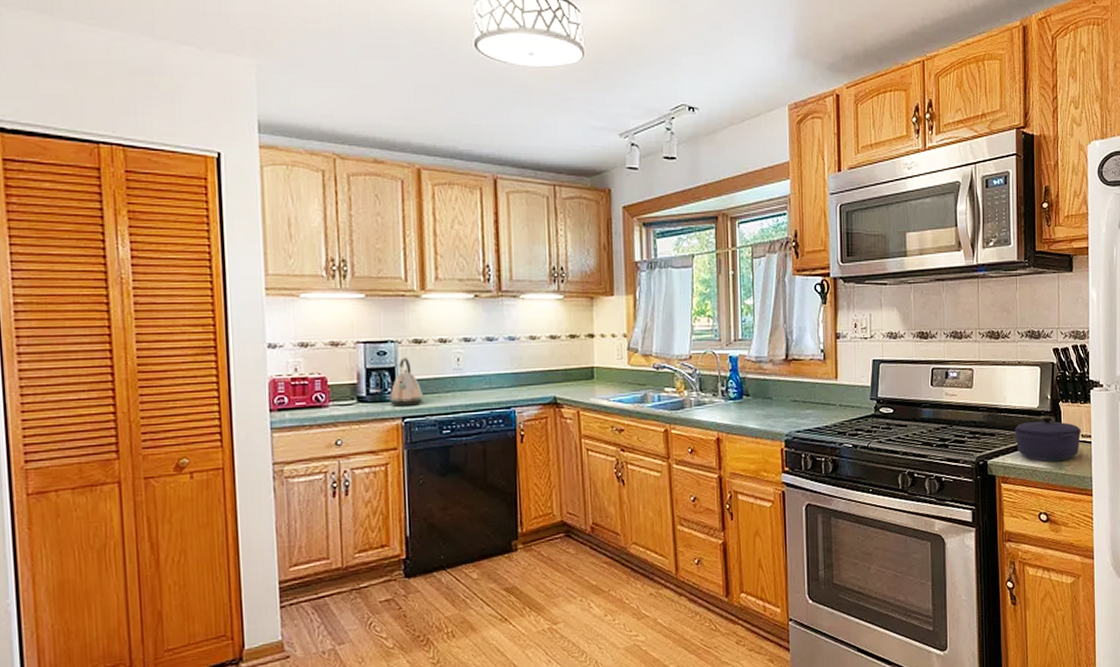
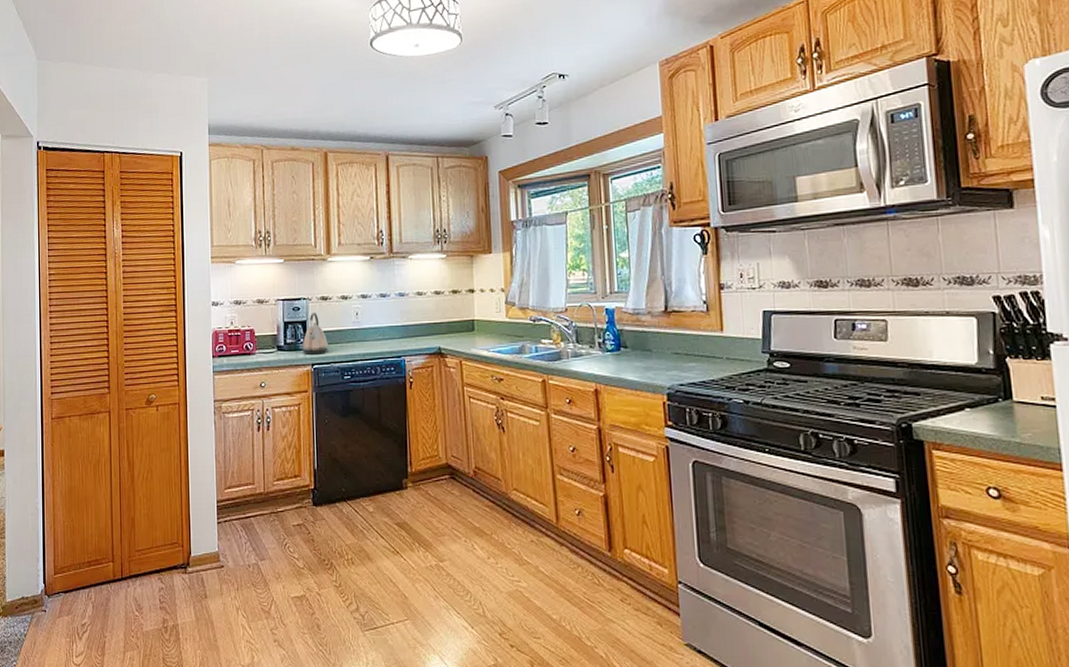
cooking pot: present [1014,415,1082,462] -> none [945,373,1041,428]

